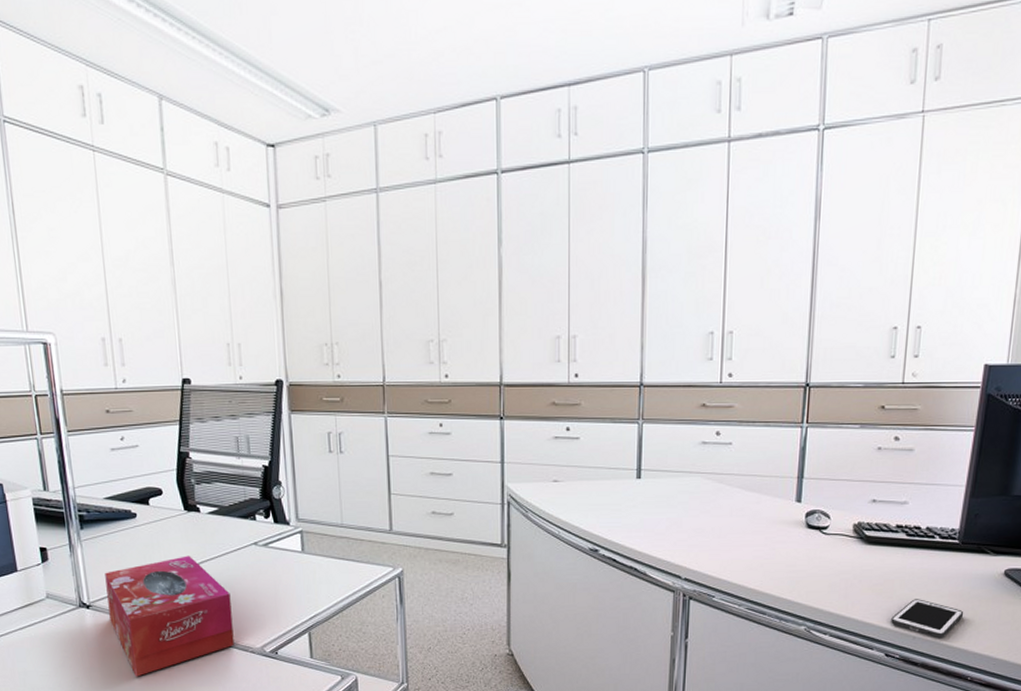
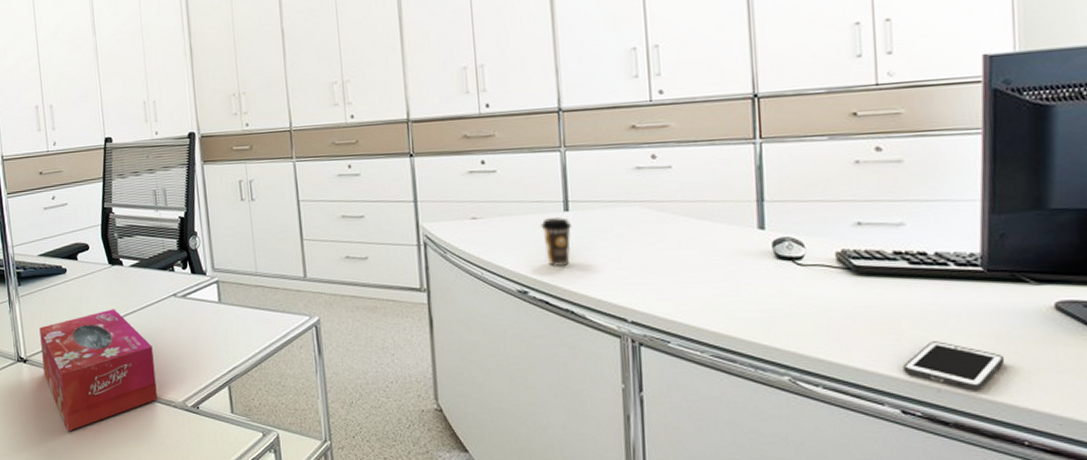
coffee cup: none [615,483,642,529] -> present [541,216,571,267]

